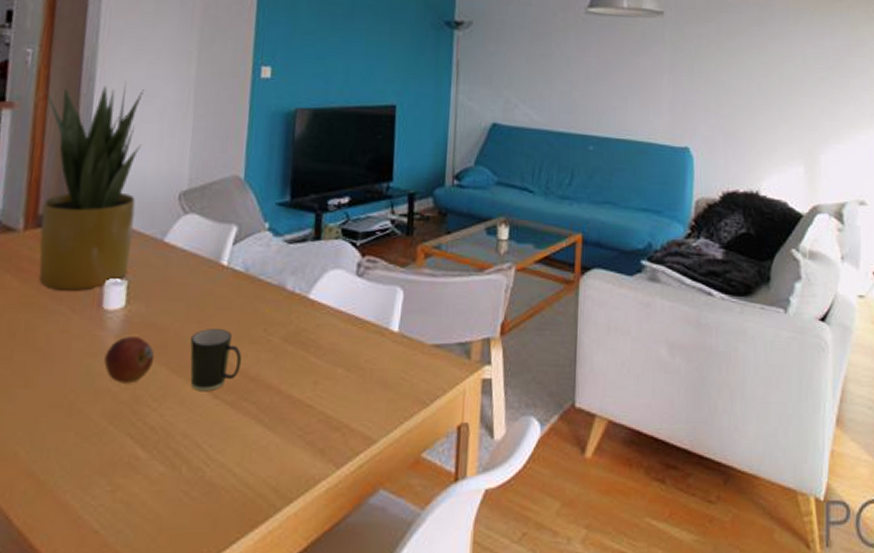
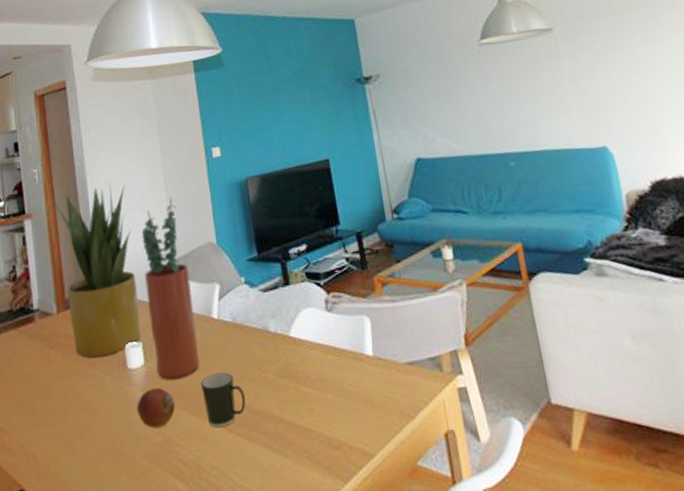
vase: none [139,114,204,329] -> present [141,196,200,380]

